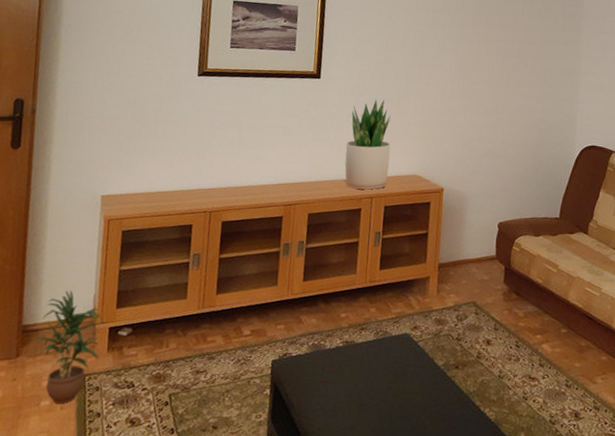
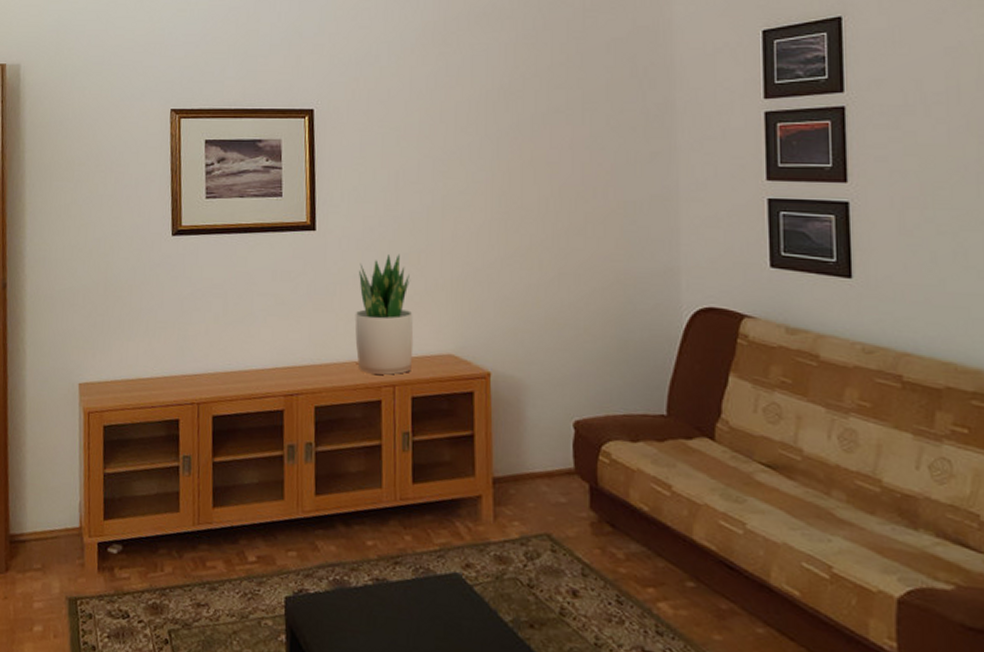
potted plant: present [35,290,109,404] -> none [23,496,97,631]

